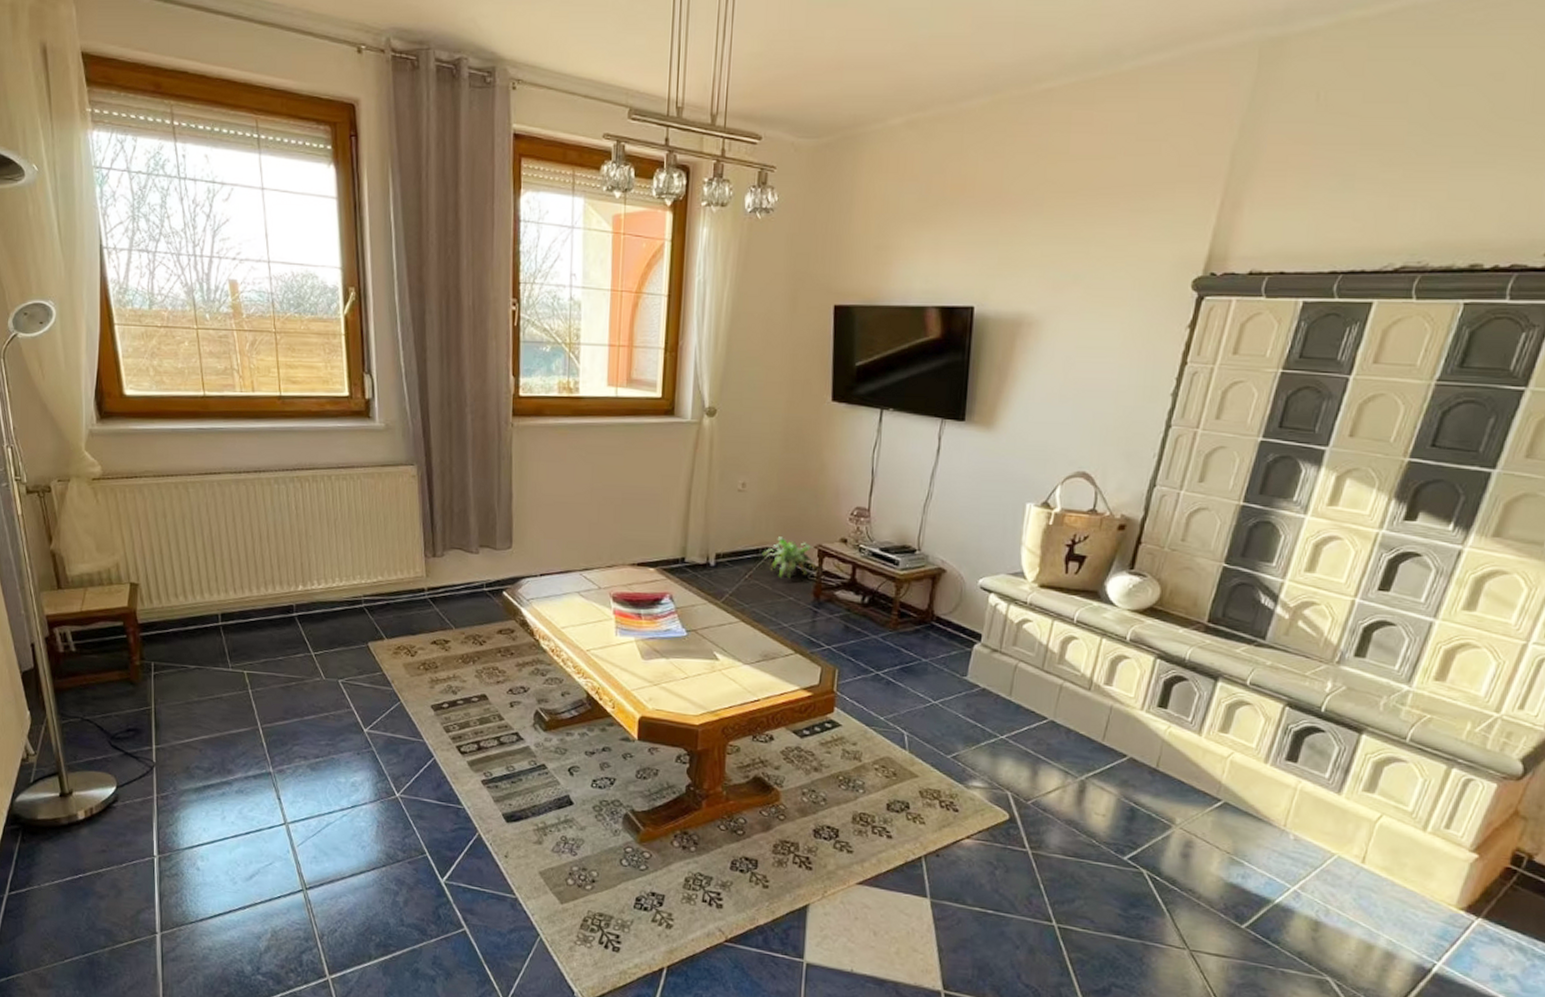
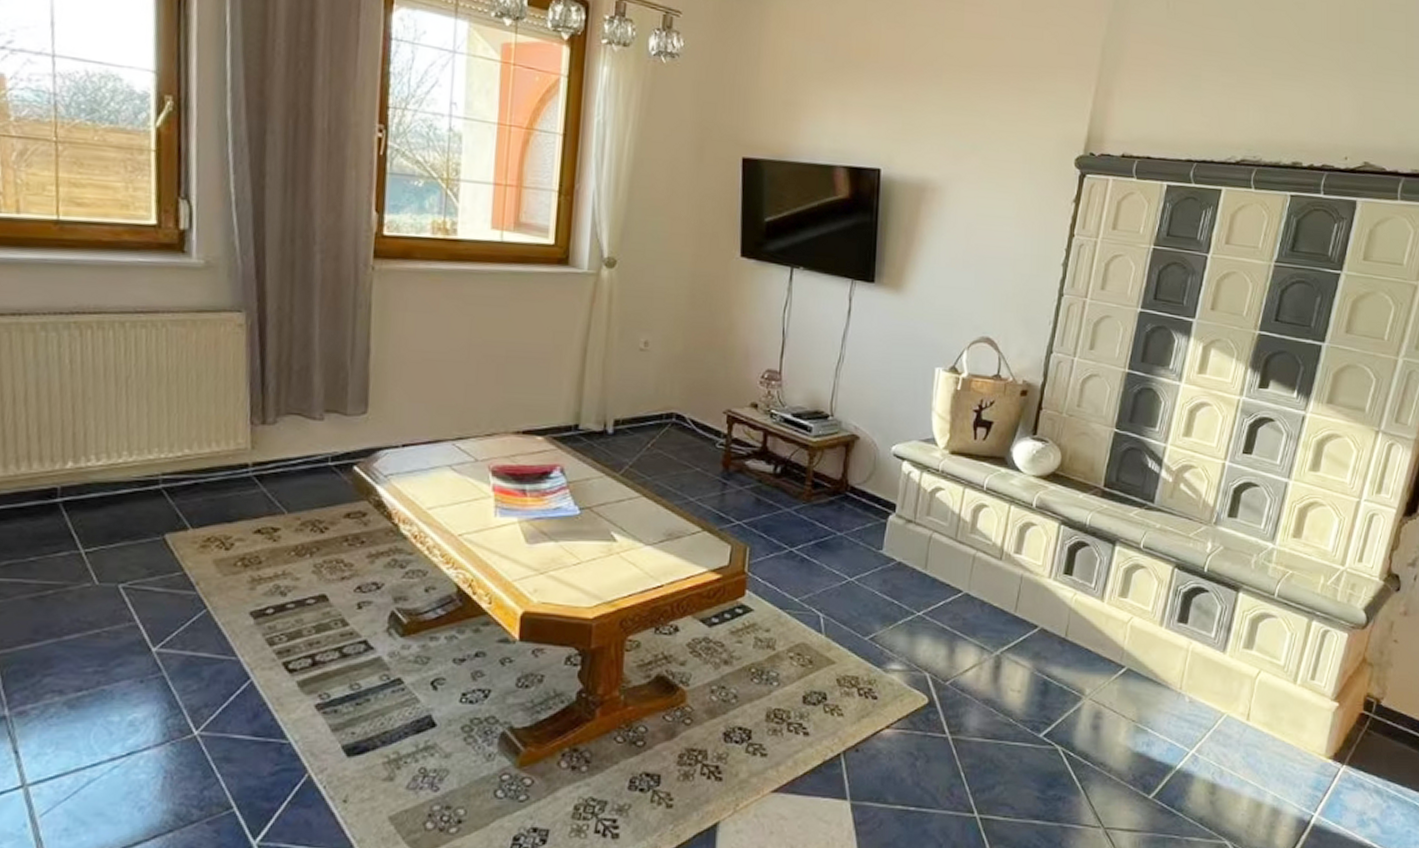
potted plant: present [762,536,818,578] -> none [666,401,727,446]

